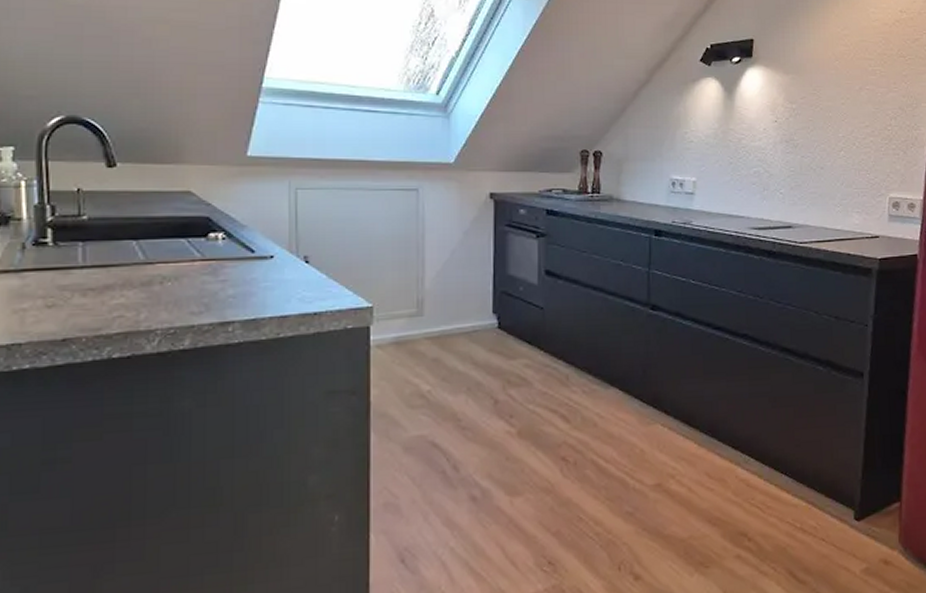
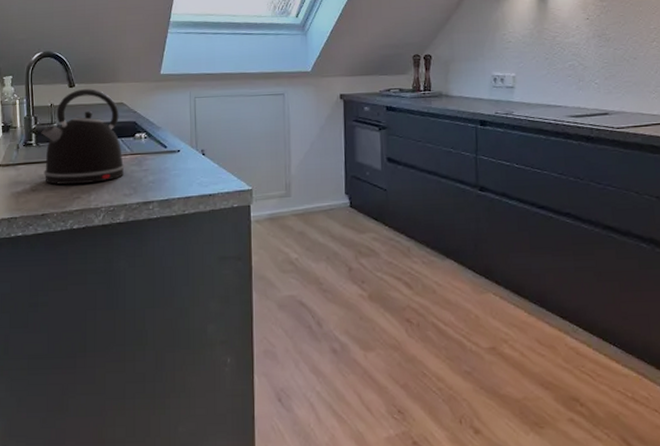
kettle: none [61,171,192,300] -> present [41,89,125,185]

